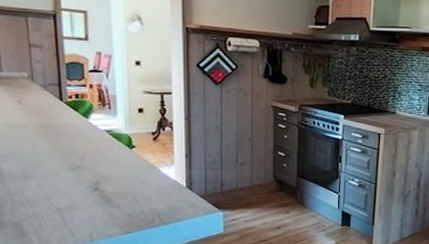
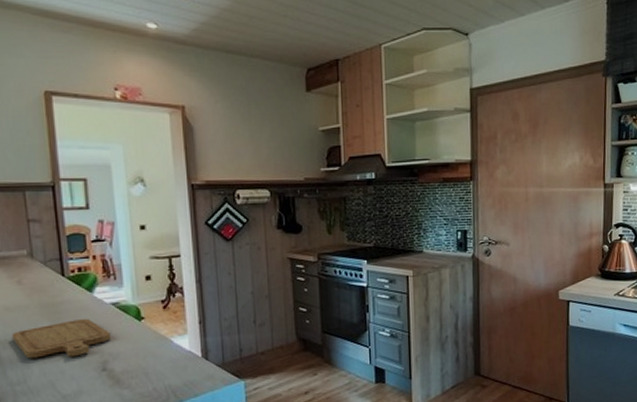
chopping board: none [12,141,104,175] -> present [12,318,112,359]

